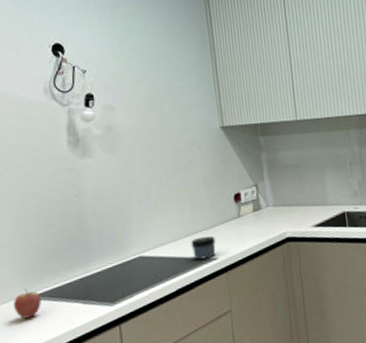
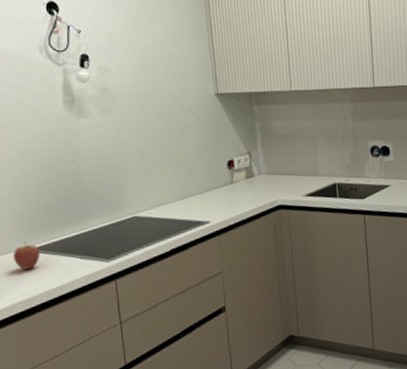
jar: present [191,235,216,260] -> none [184,200,209,223]

